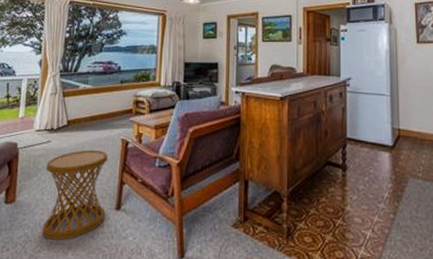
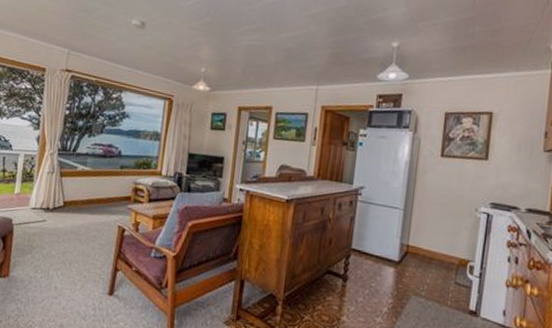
side table: present [42,149,108,240] -> none [34,233,103,318]

